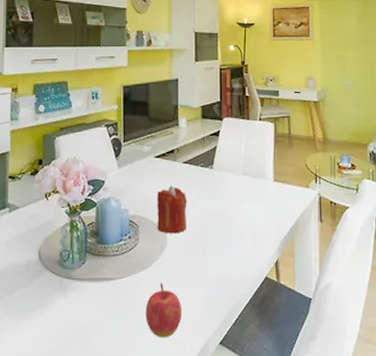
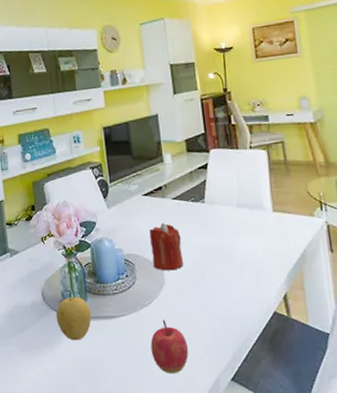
fruit: none [51,257,88,303] -> present [55,297,91,341]

